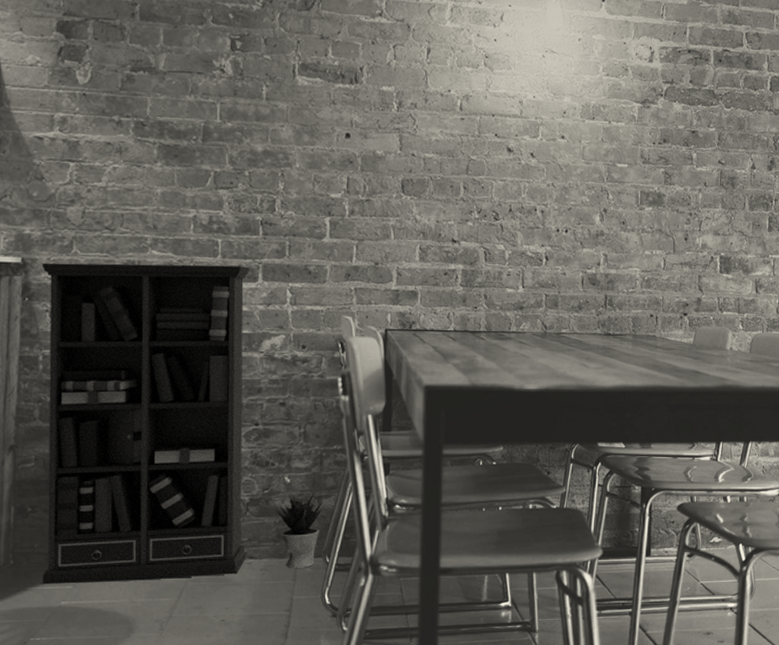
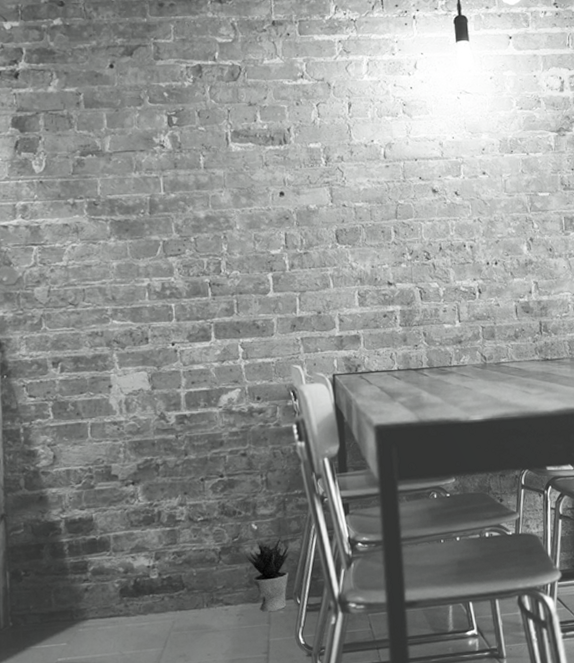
bookcase: present [42,262,249,585] -> none [16,327,223,644]

